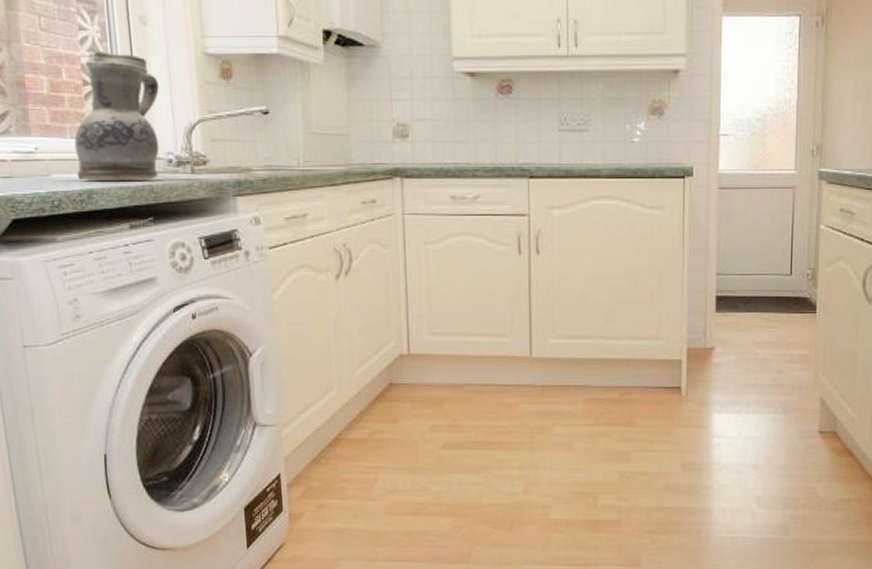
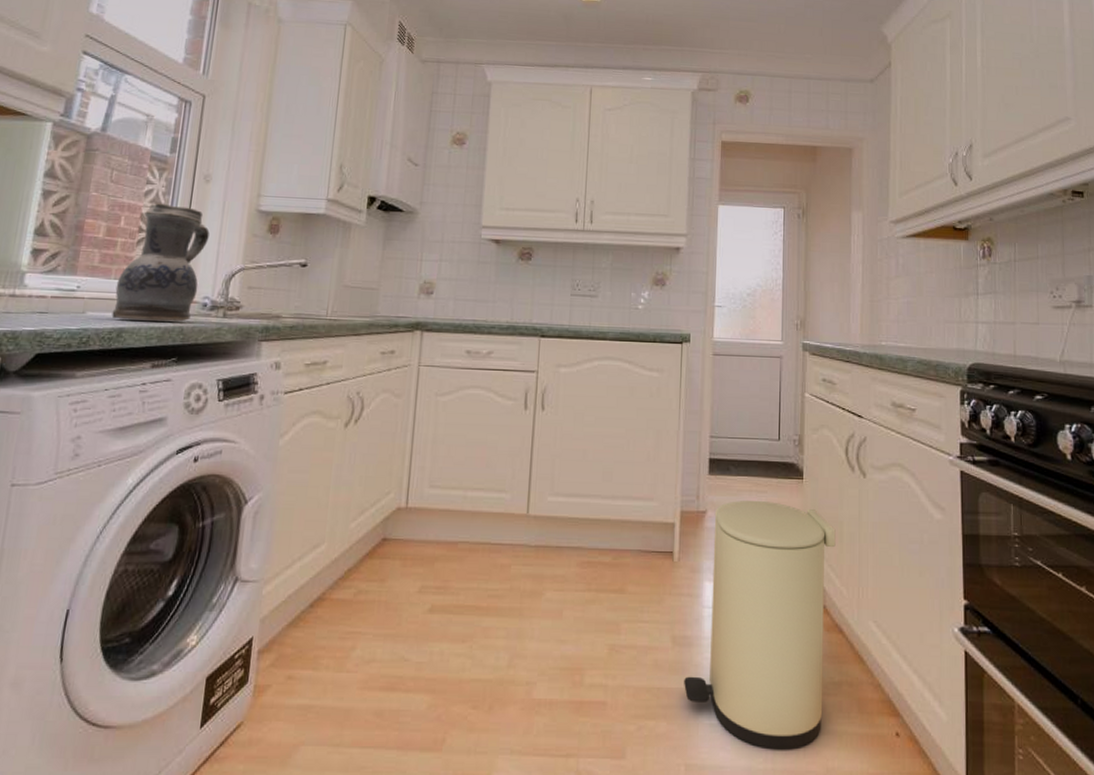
pedal bin: none [695,336,849,557] -> present [684,501,836,750]

